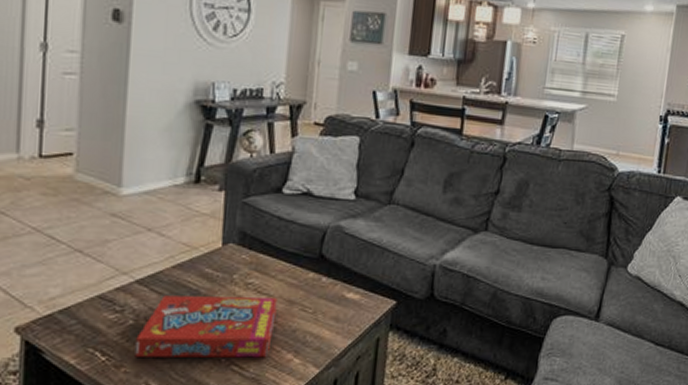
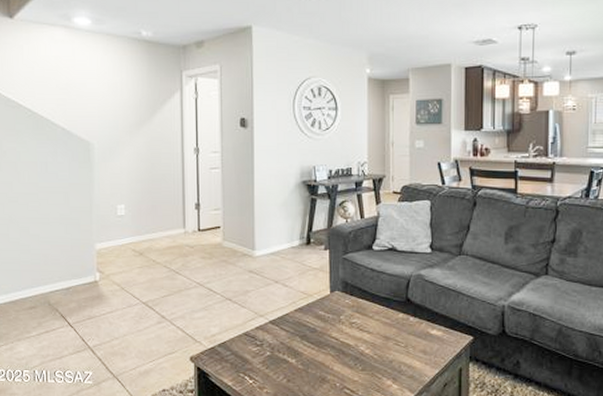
snack box: present [135,296,278,358] -> none [273,333,376,383]

